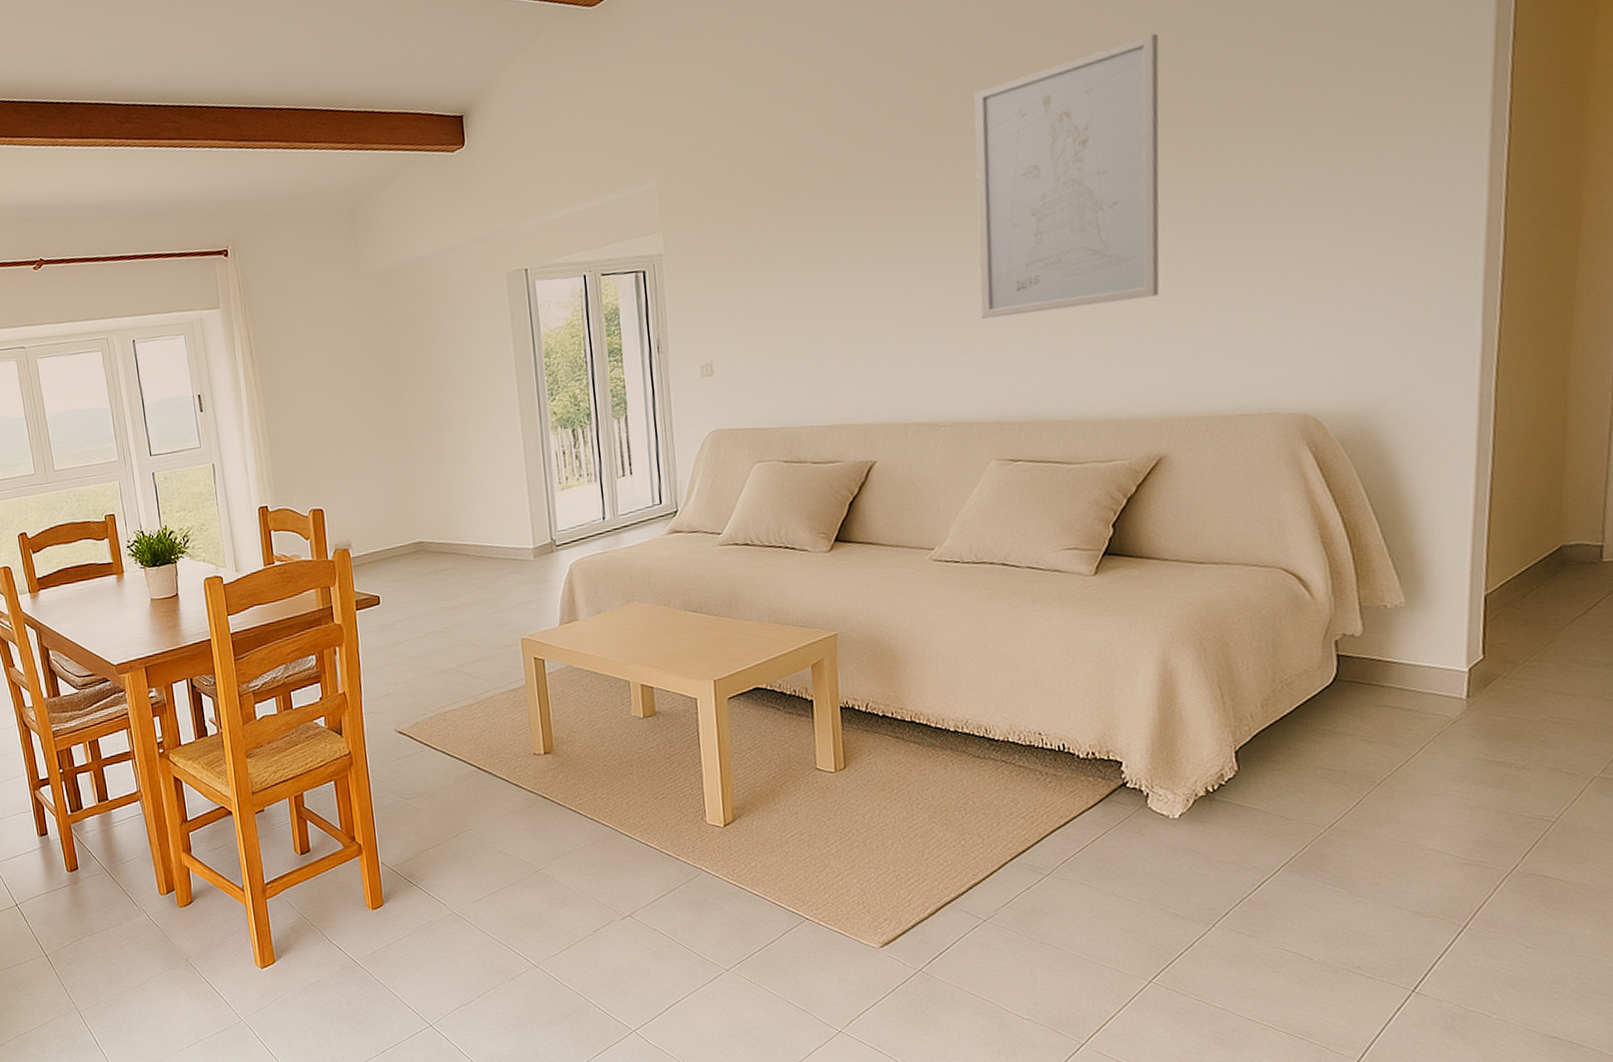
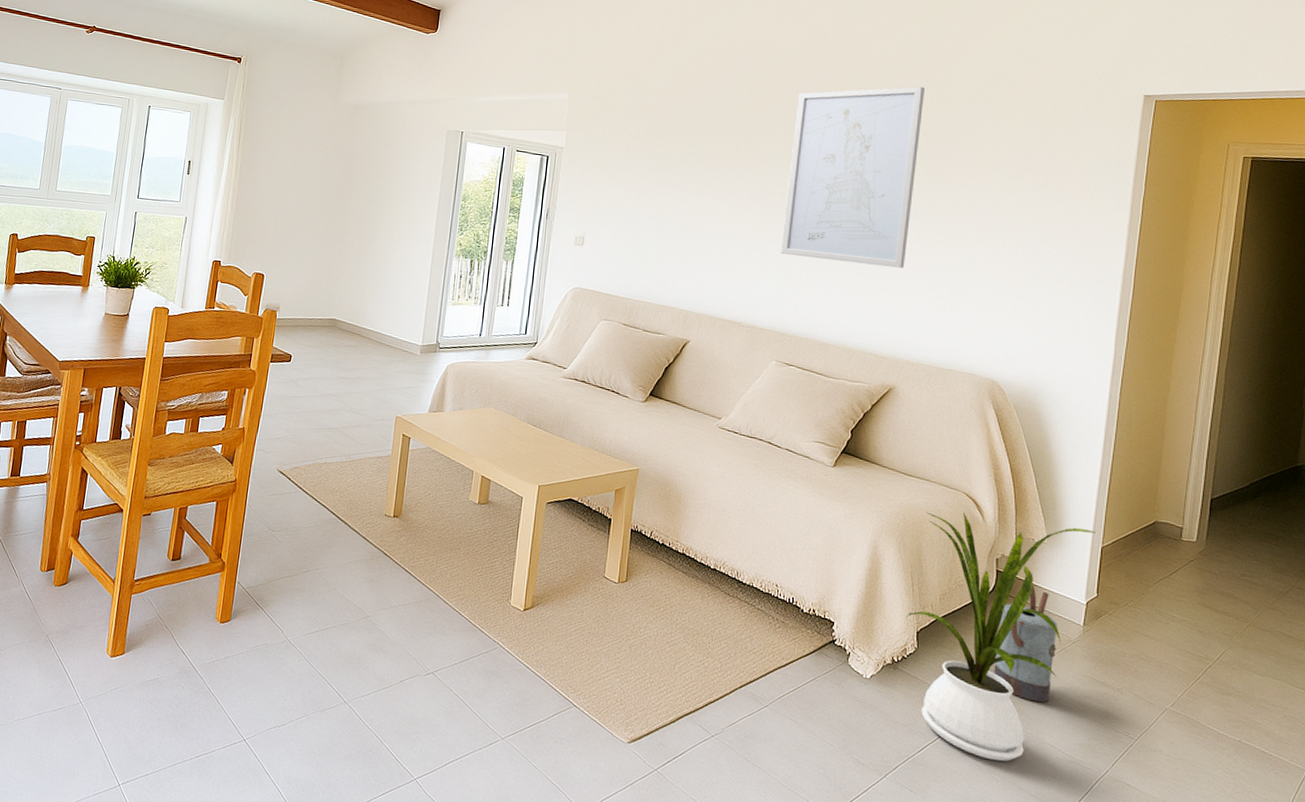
house plant: none [1218,576,1475,882] -> present [906,511,1096,762]
watering can: none [1345,662,1432,804] -> present [994,584,1057,703]

